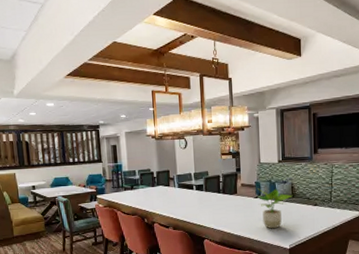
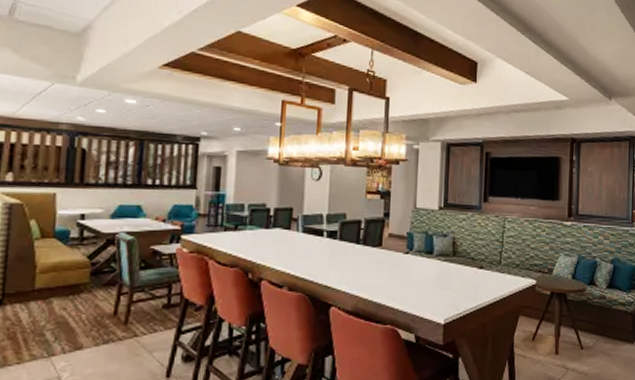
potted plant: present [257,188,293,229] -> none [408,241,454,297]

